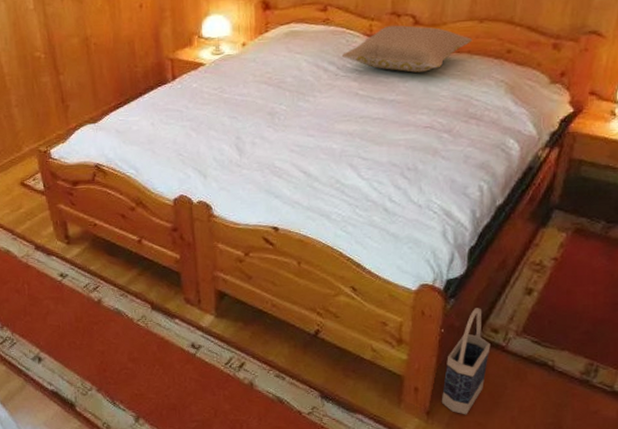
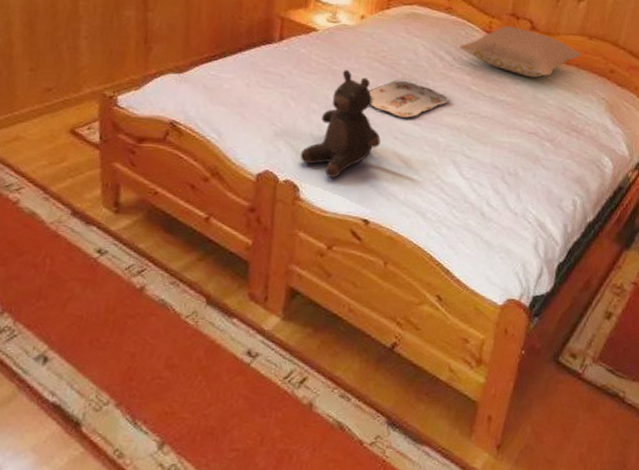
teddy bear: none [207,95,278,194] -> present [300,69,381,178]
serving tray: none [261,97,338,131] -> present [369,81,449,118]
bag: present [441,308,491,415] -> none [513,329,568,450]

